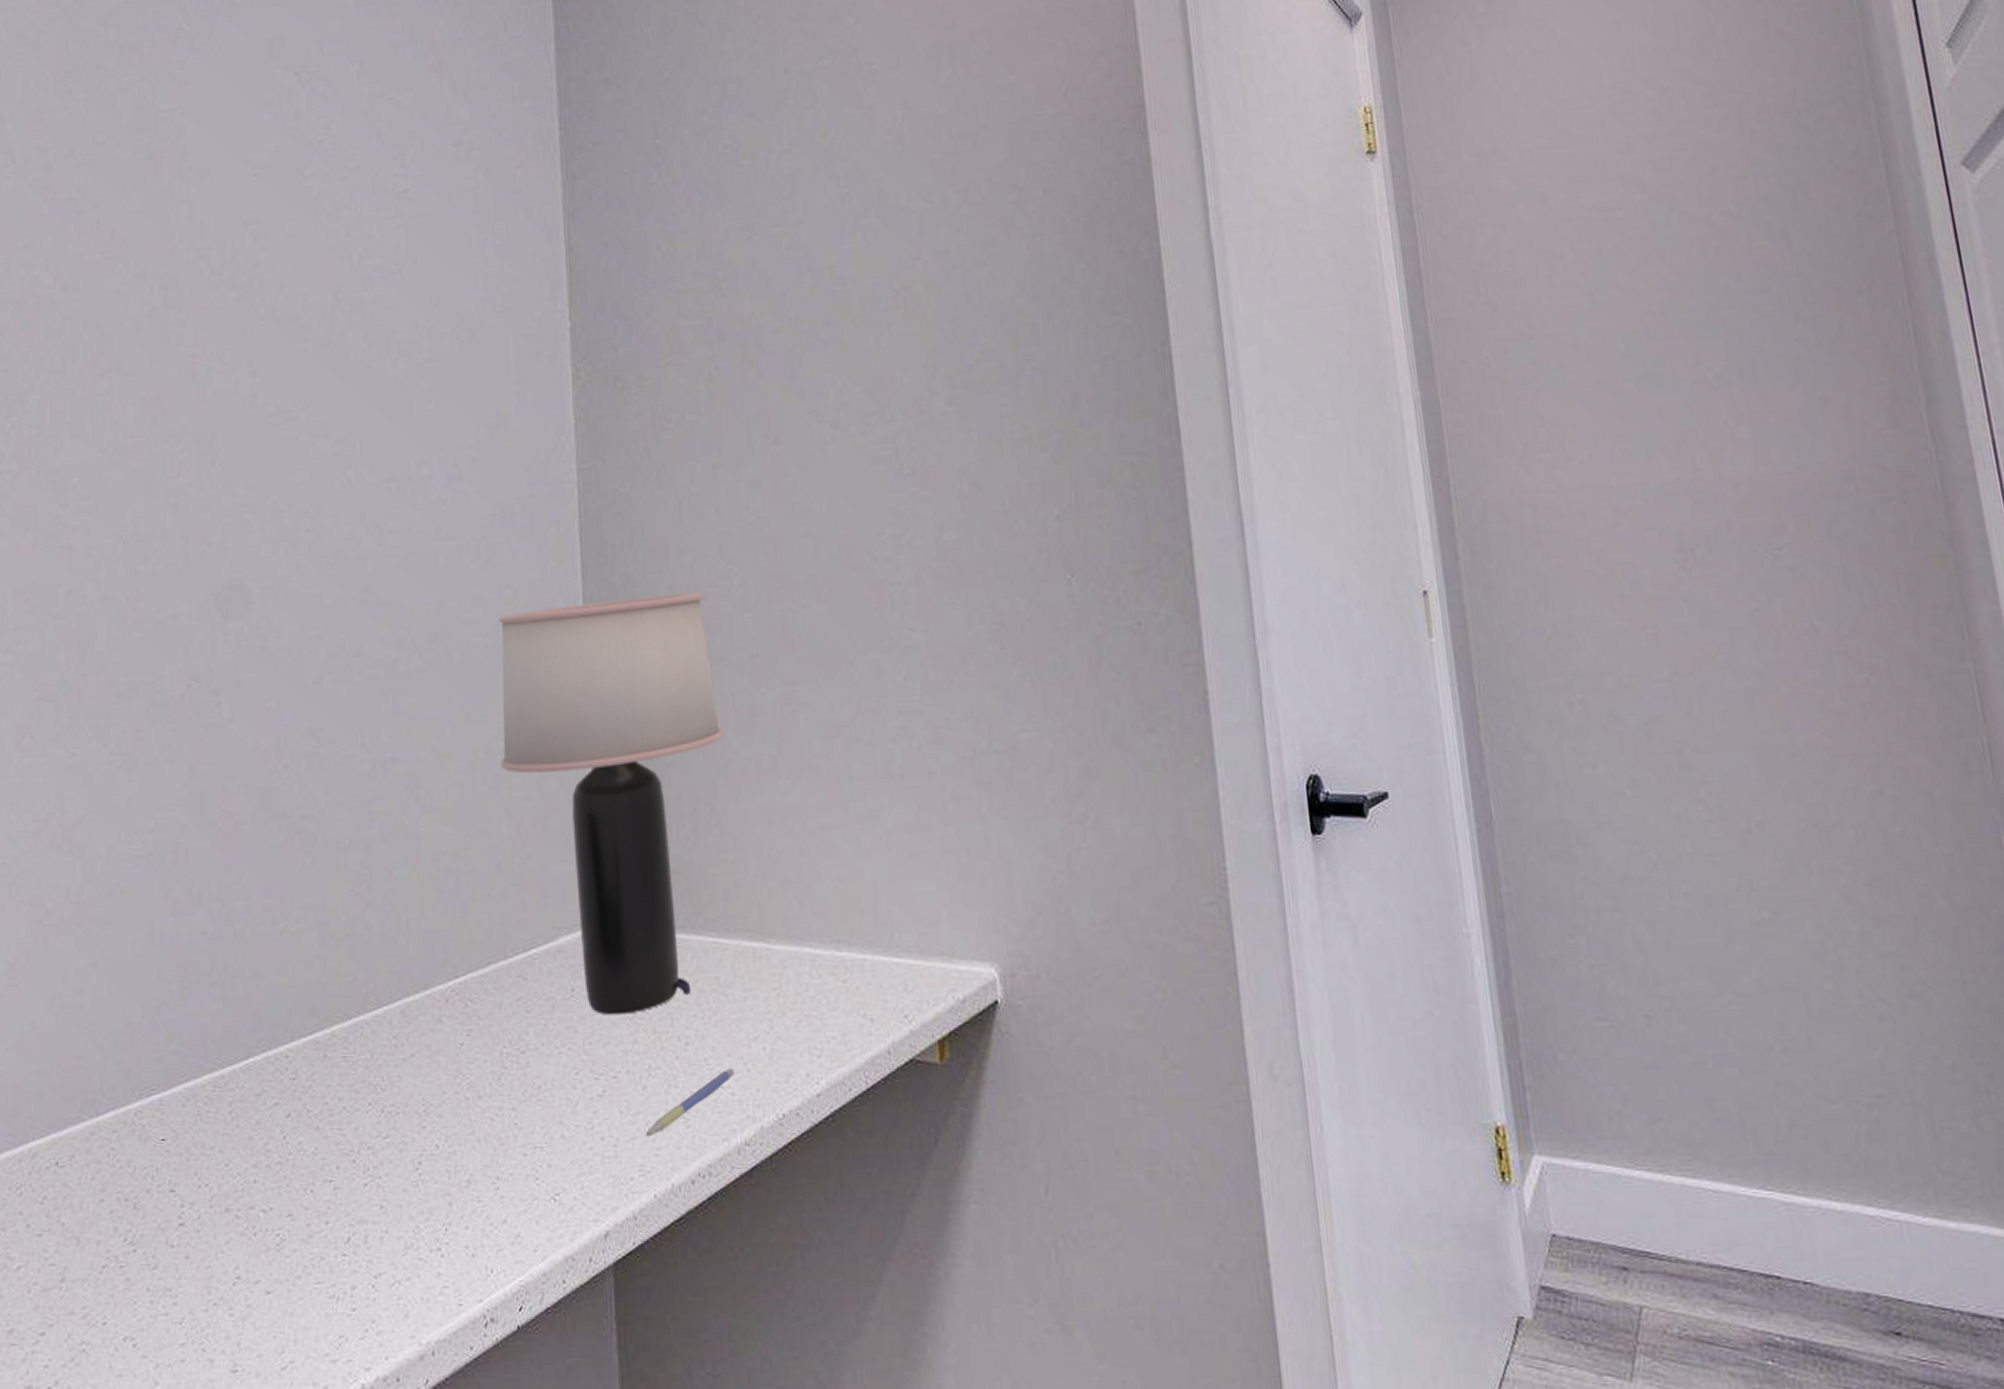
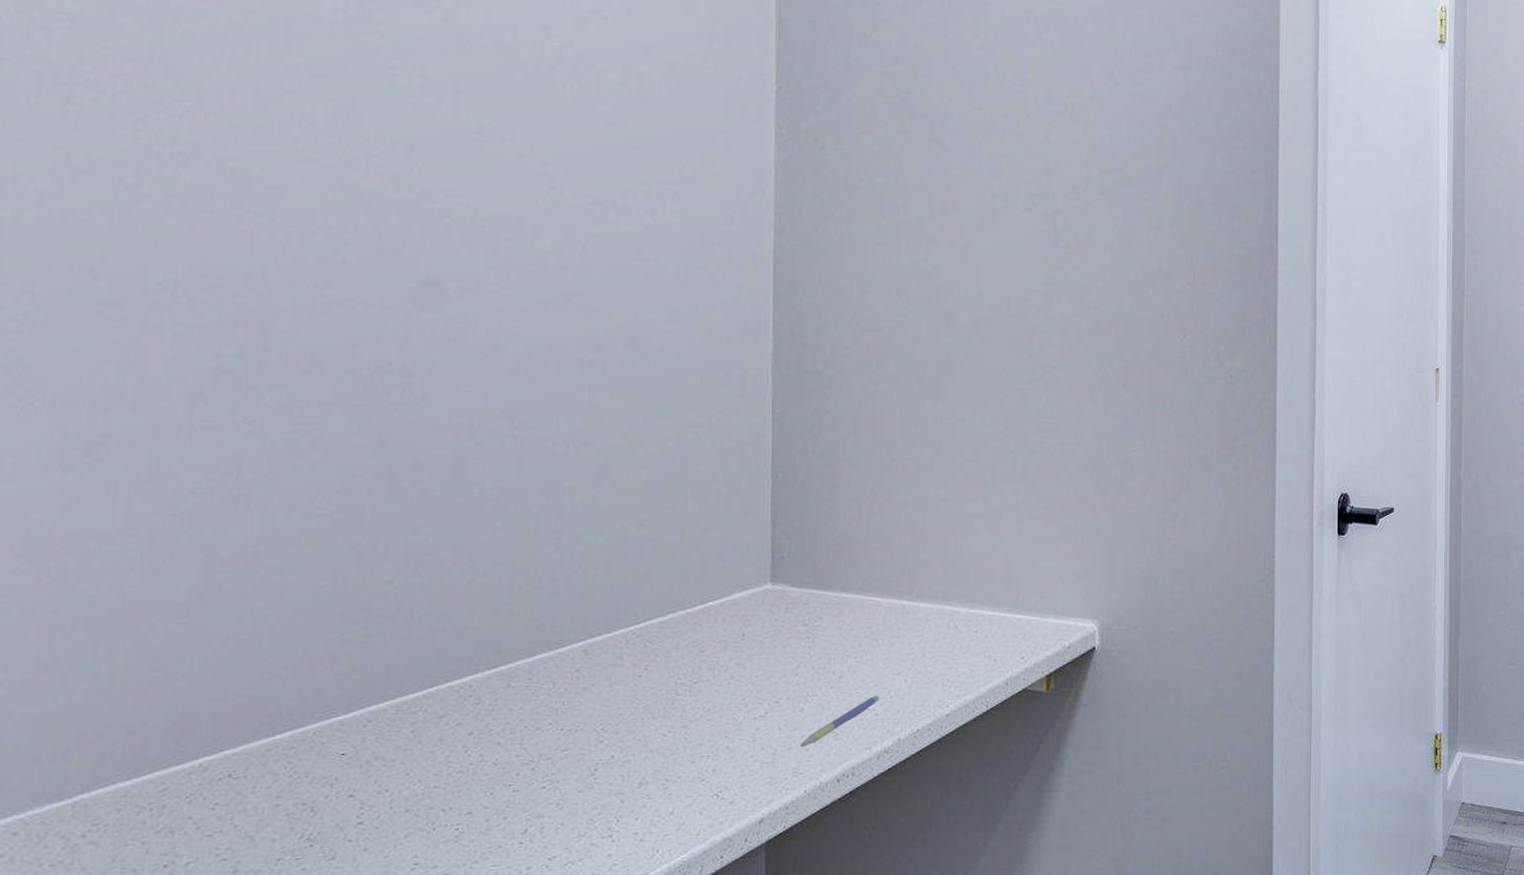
table lamp: present [498,592,723,1015] -> none [688,324,890,655]

